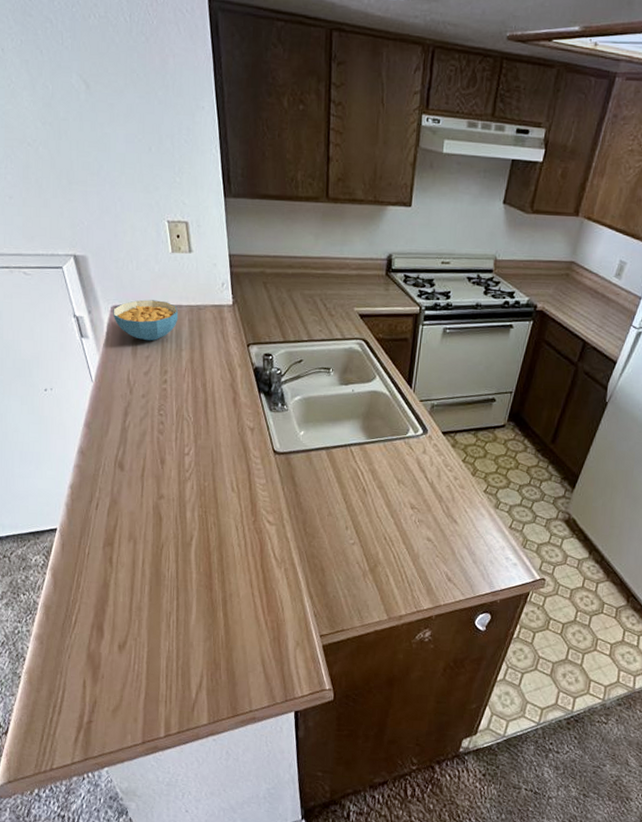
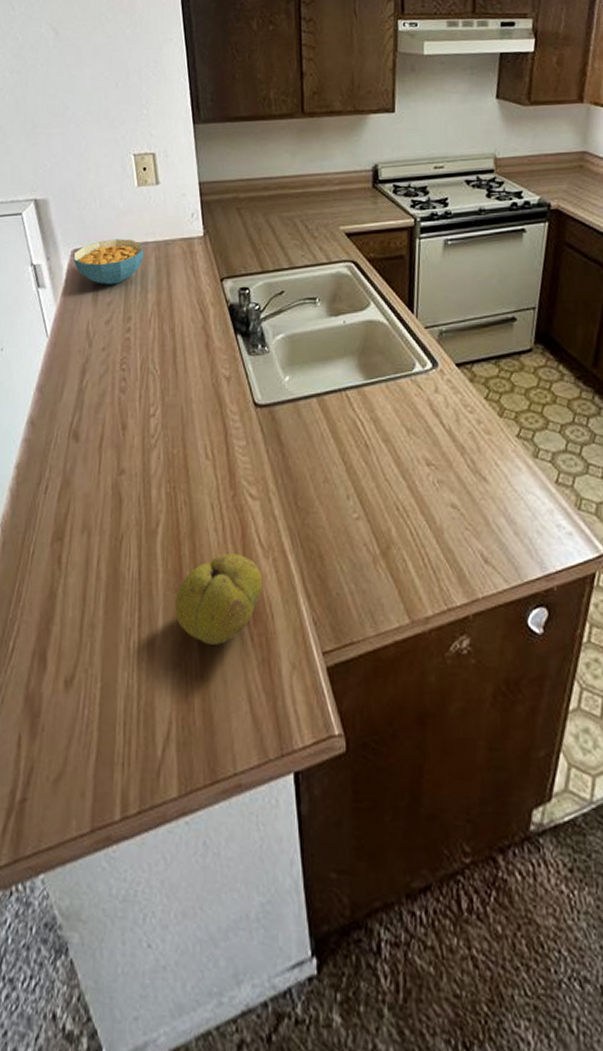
fruit: none [205,563,276,627] -> present [174,554,263,645]

